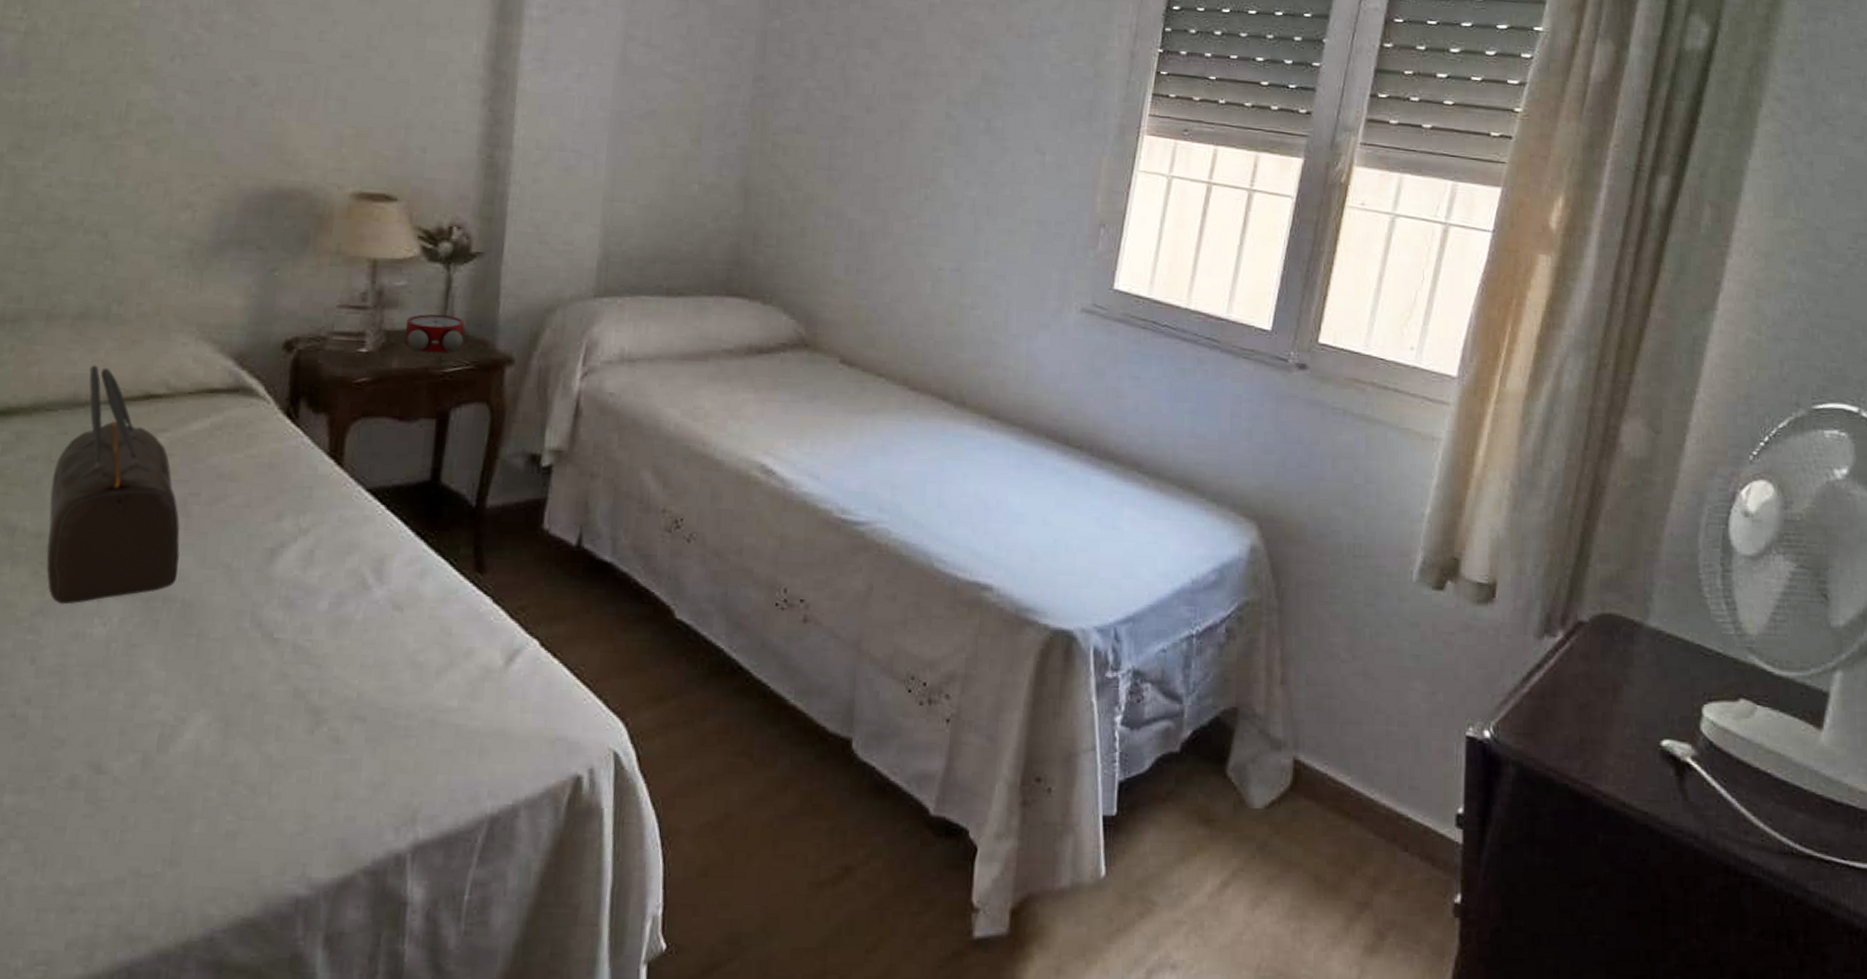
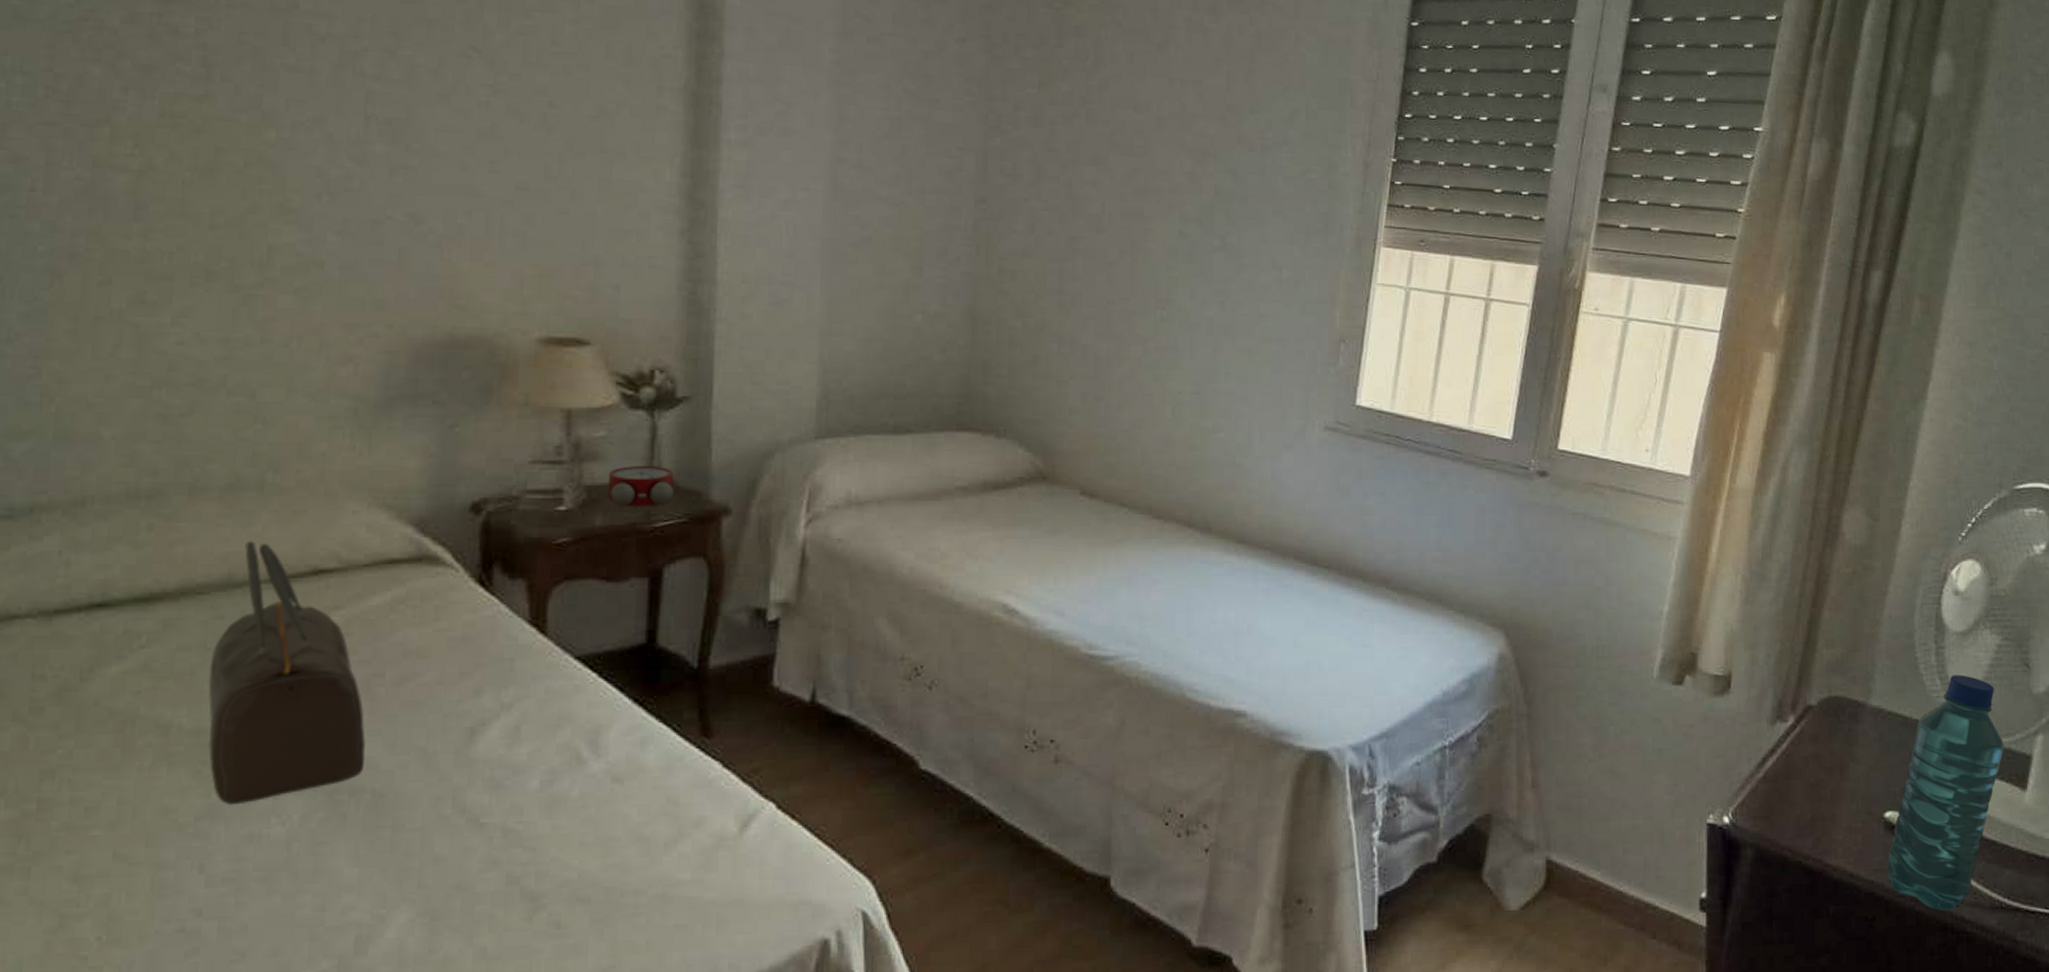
water bottle: none [1663,600,1798,852] -> present [1887,675,2004,912]

